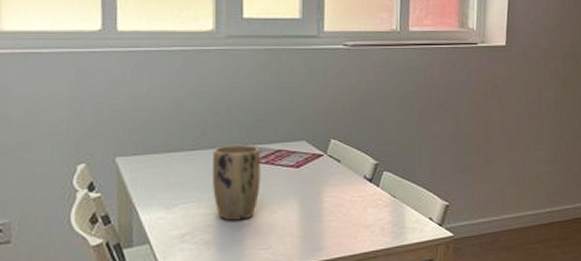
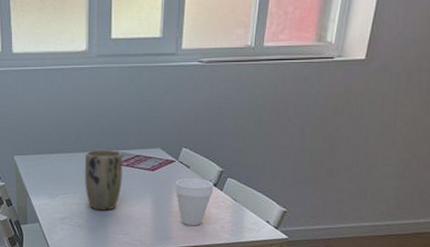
cup: none [325,174,369,230] -> present [175,178,214,225]

